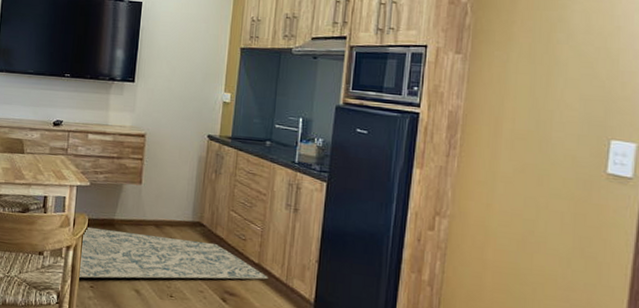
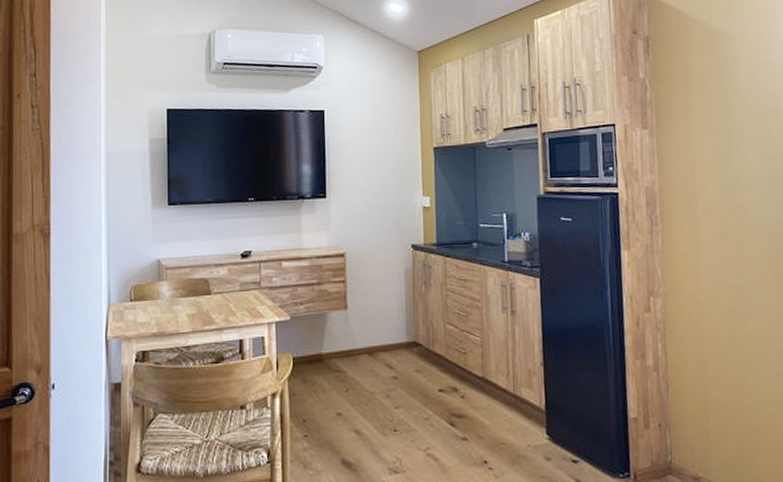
rug: present [77,227,268,280] -> none [288,363,495,429]

